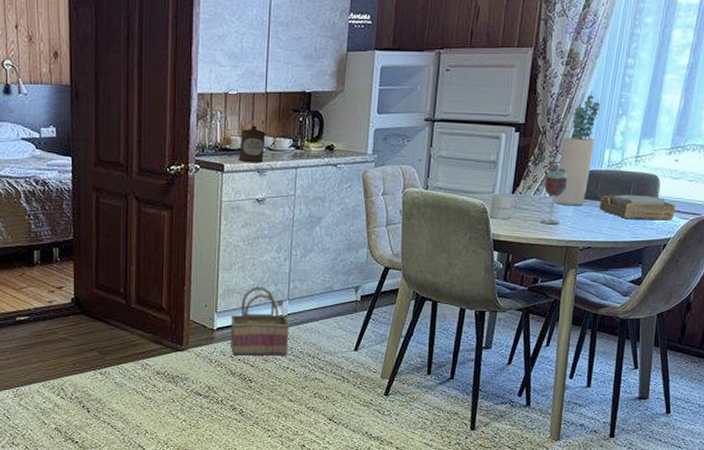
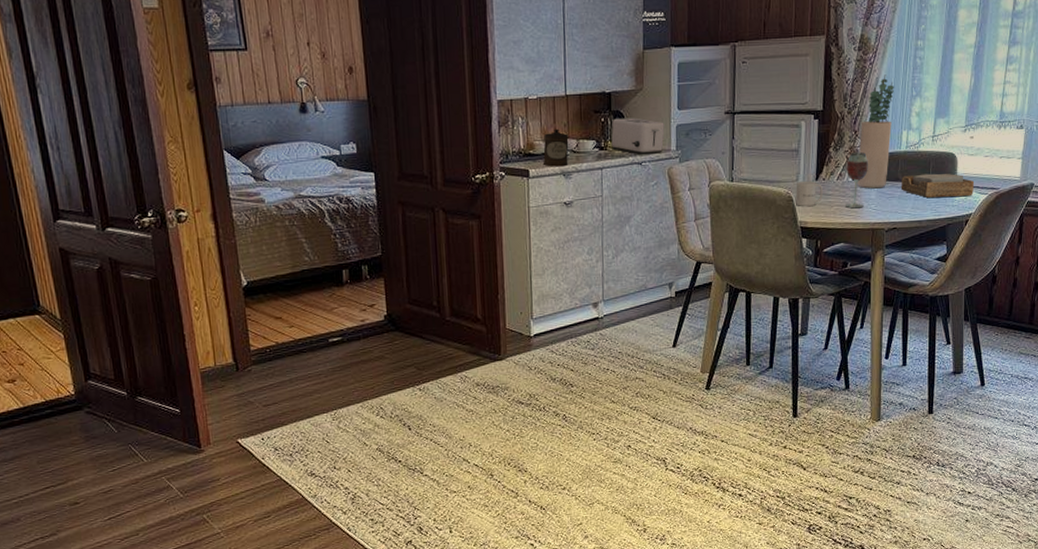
basket: present [230,286,290,356] -> none [546,290,607,361]
toaster: none [308,118,363,157] -> present [611,117,665,156]

